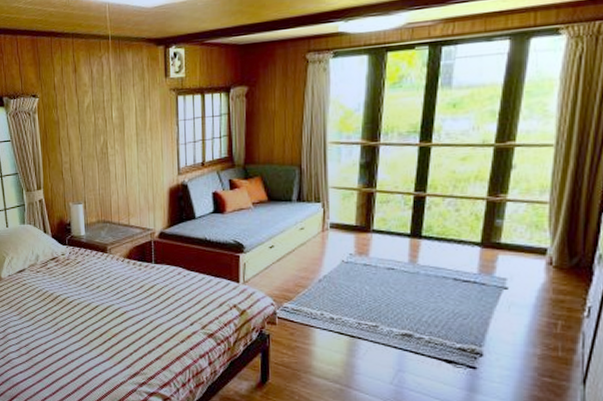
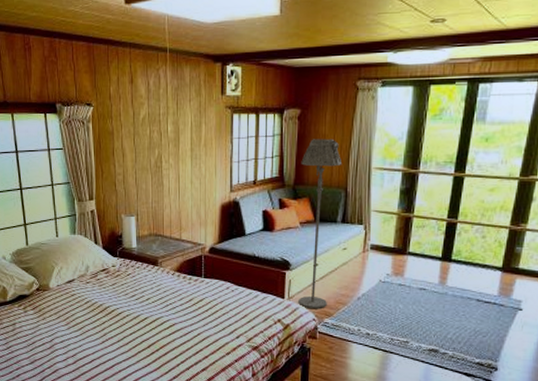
floor lamp: none [251,114,294,292] -> present [298,138,341,308]

